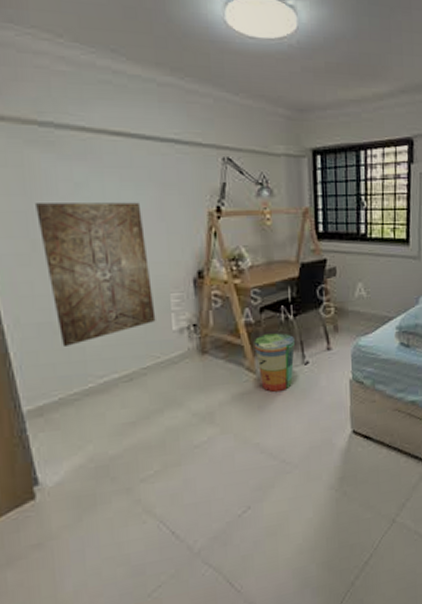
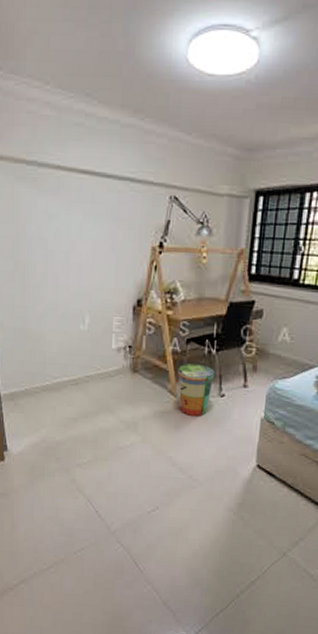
wall art: present [36,202,156,346] -> none [20,230,100,349]

